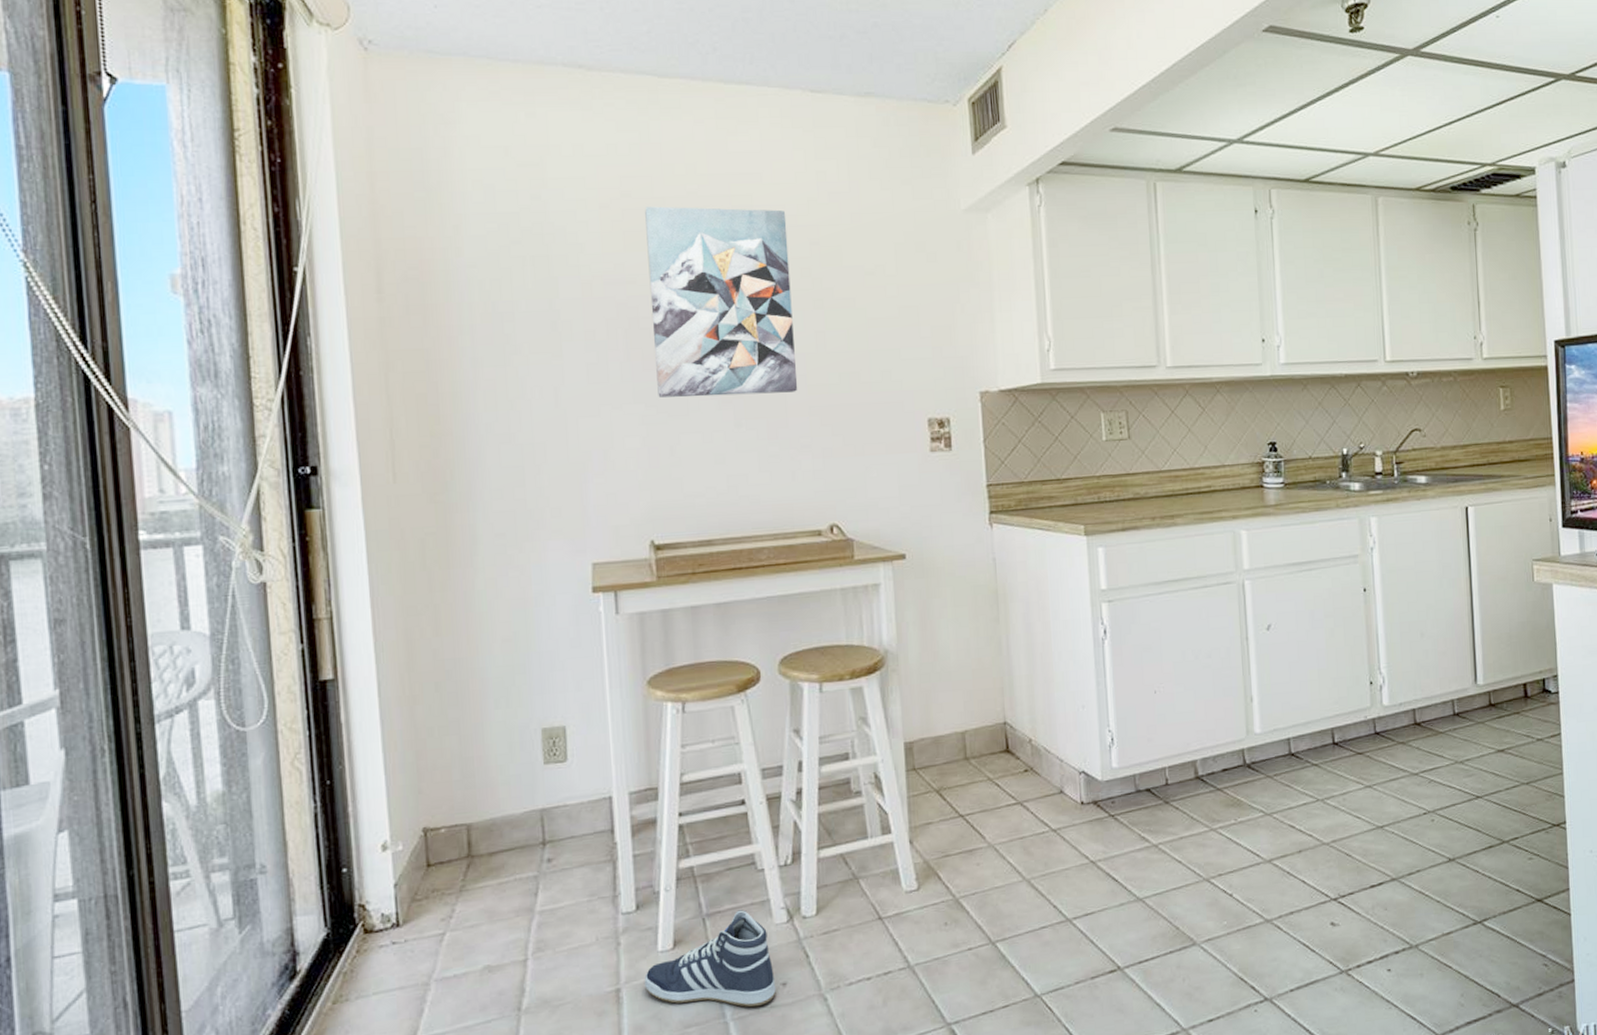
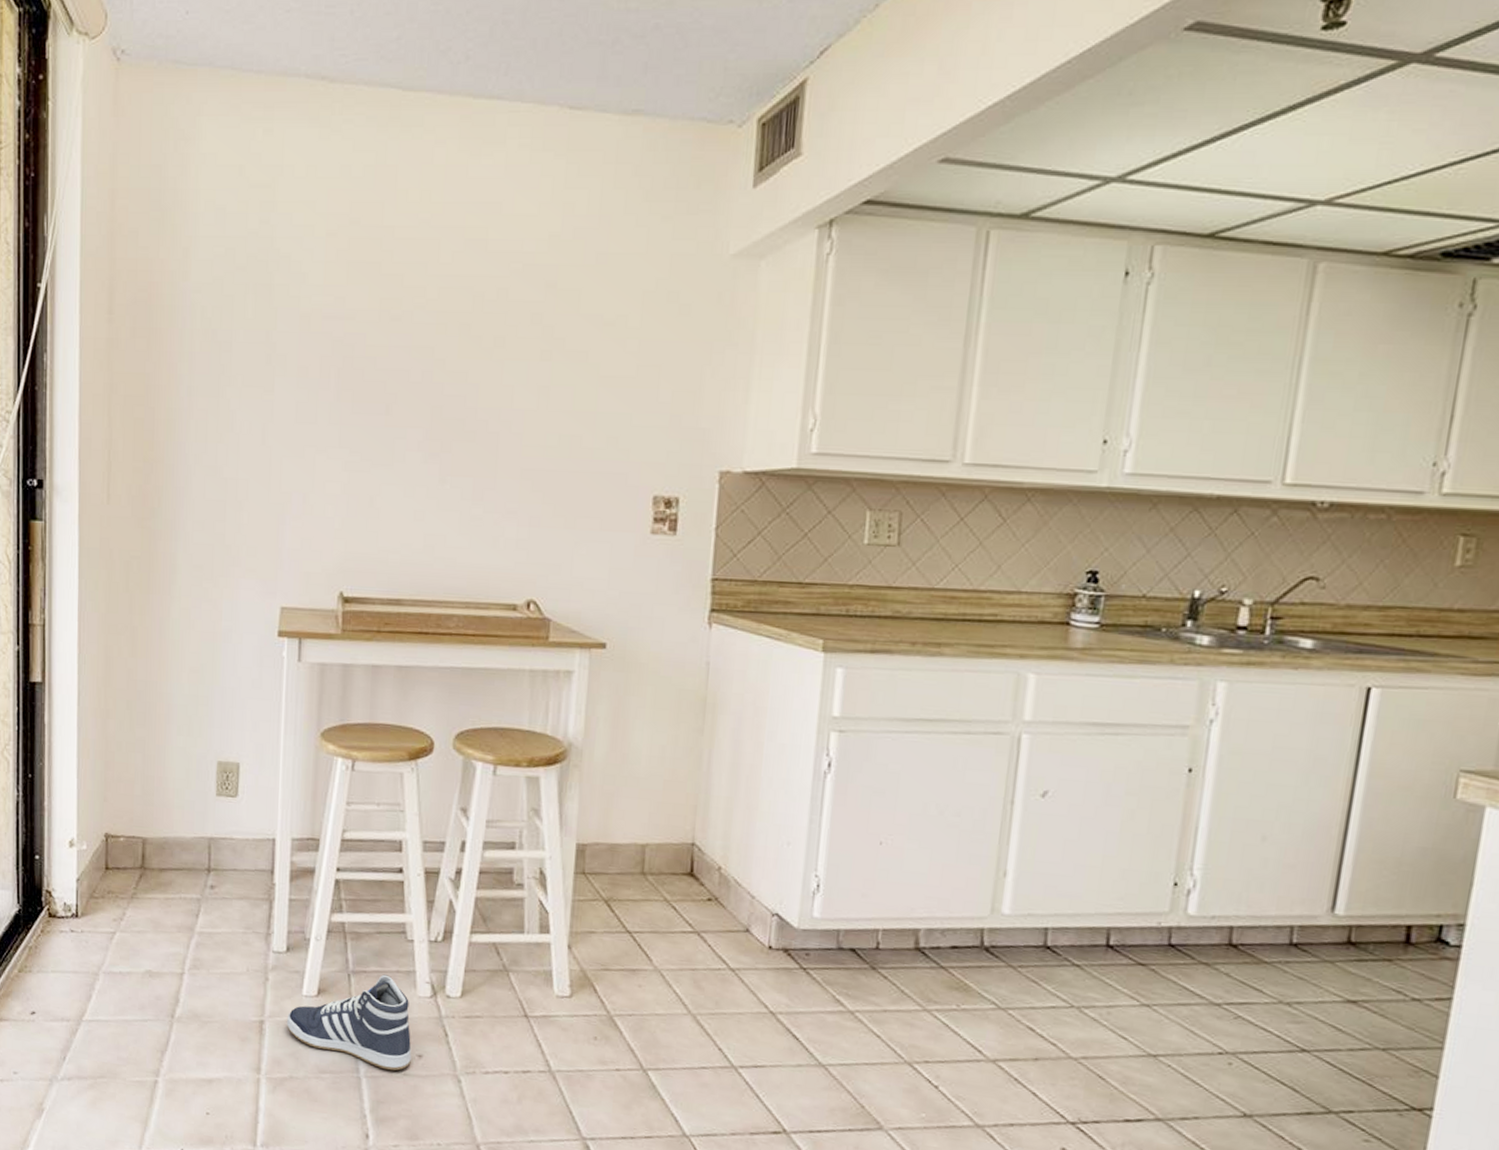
wall art: present [645,206,798,398] -> none [364,236,523,451]

